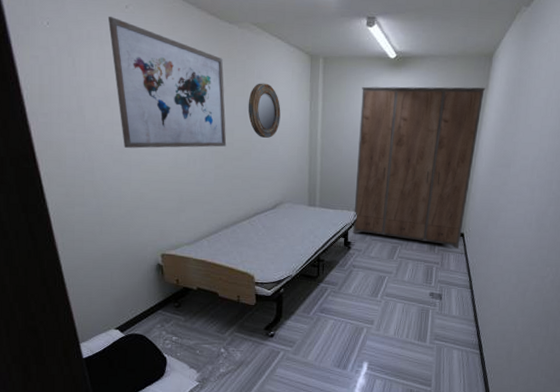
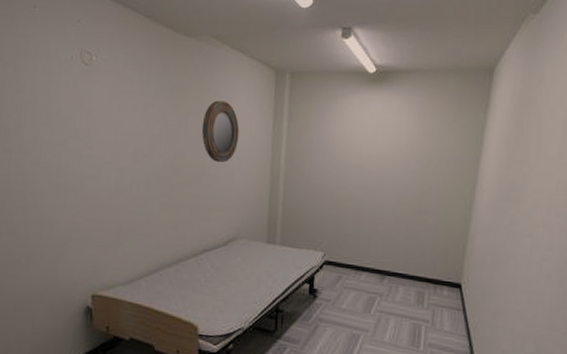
wall art: present [107,16,227,149] -> none [57,30,177,172]
wardrobe: present [352,86,486,249] -> none [320,104,486,303]

